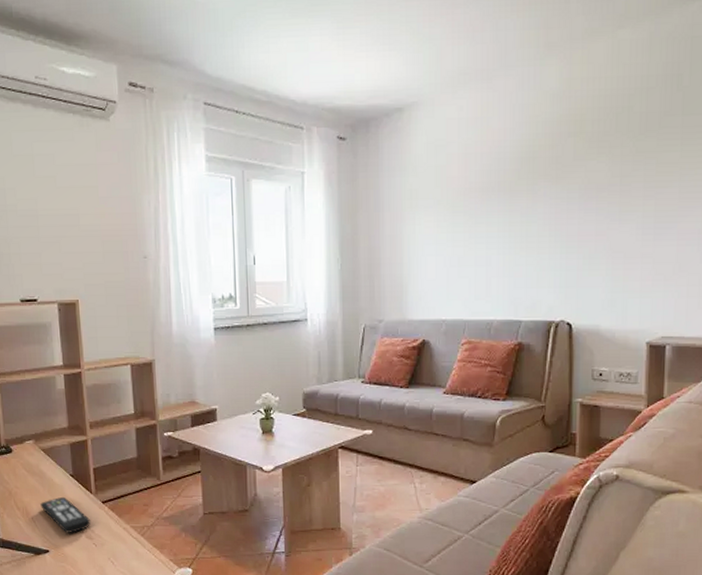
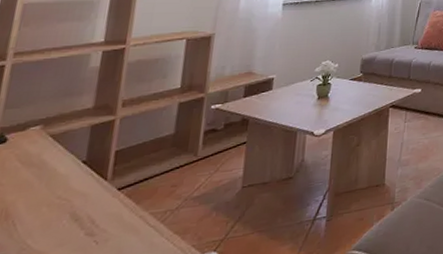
remote control: present [40,496,90,533] -> none [29,188,97,233]

